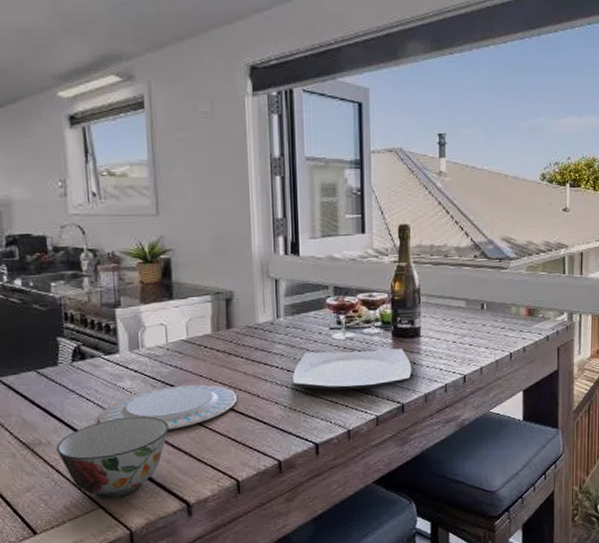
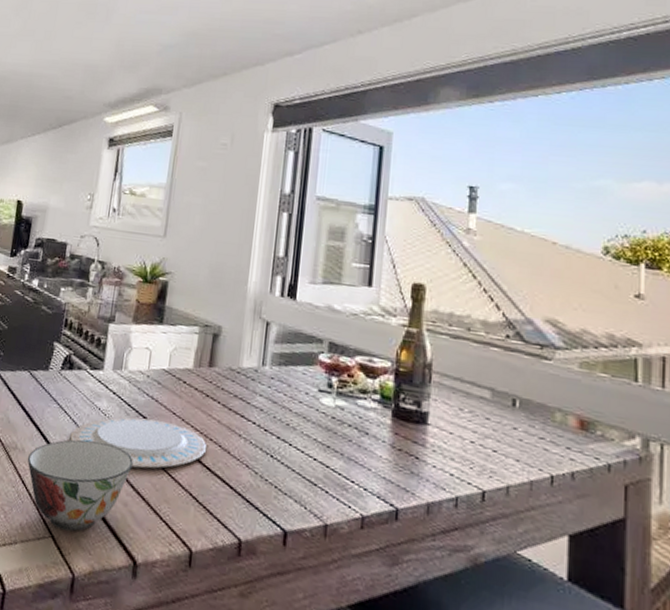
plate: present [293,348,412,390] -> none [269,412,414,481]

